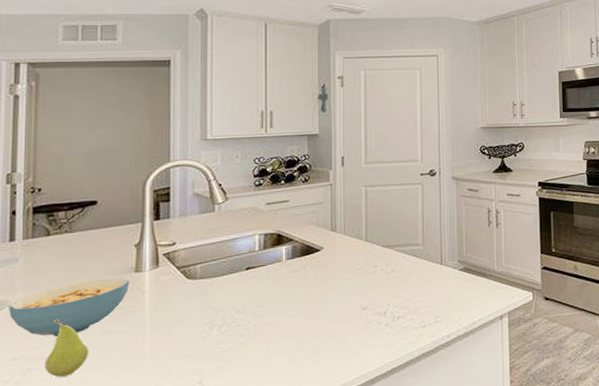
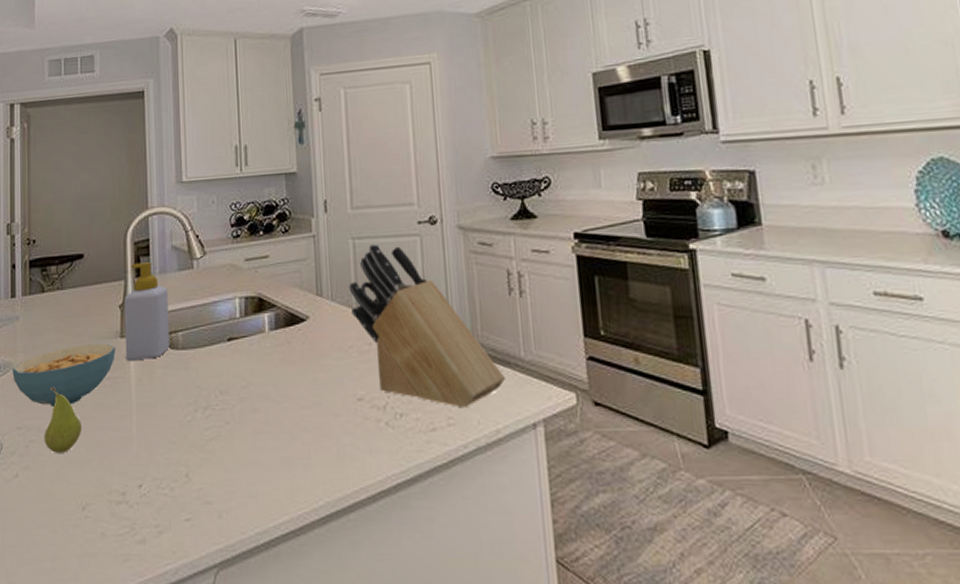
soap bottle: none [140,207,188,292] -> present [124,262,170,361]
knife block: none [360,190,482,310] -> present [349,243,505,409]

